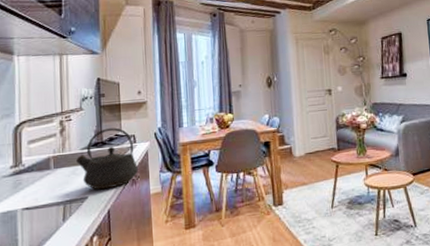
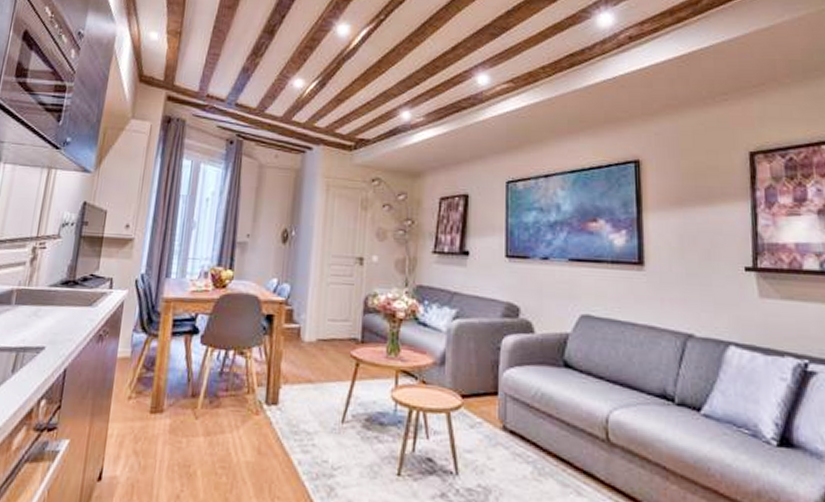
kettle: present [76,127,139,190] -> none [41,265,110,342]

